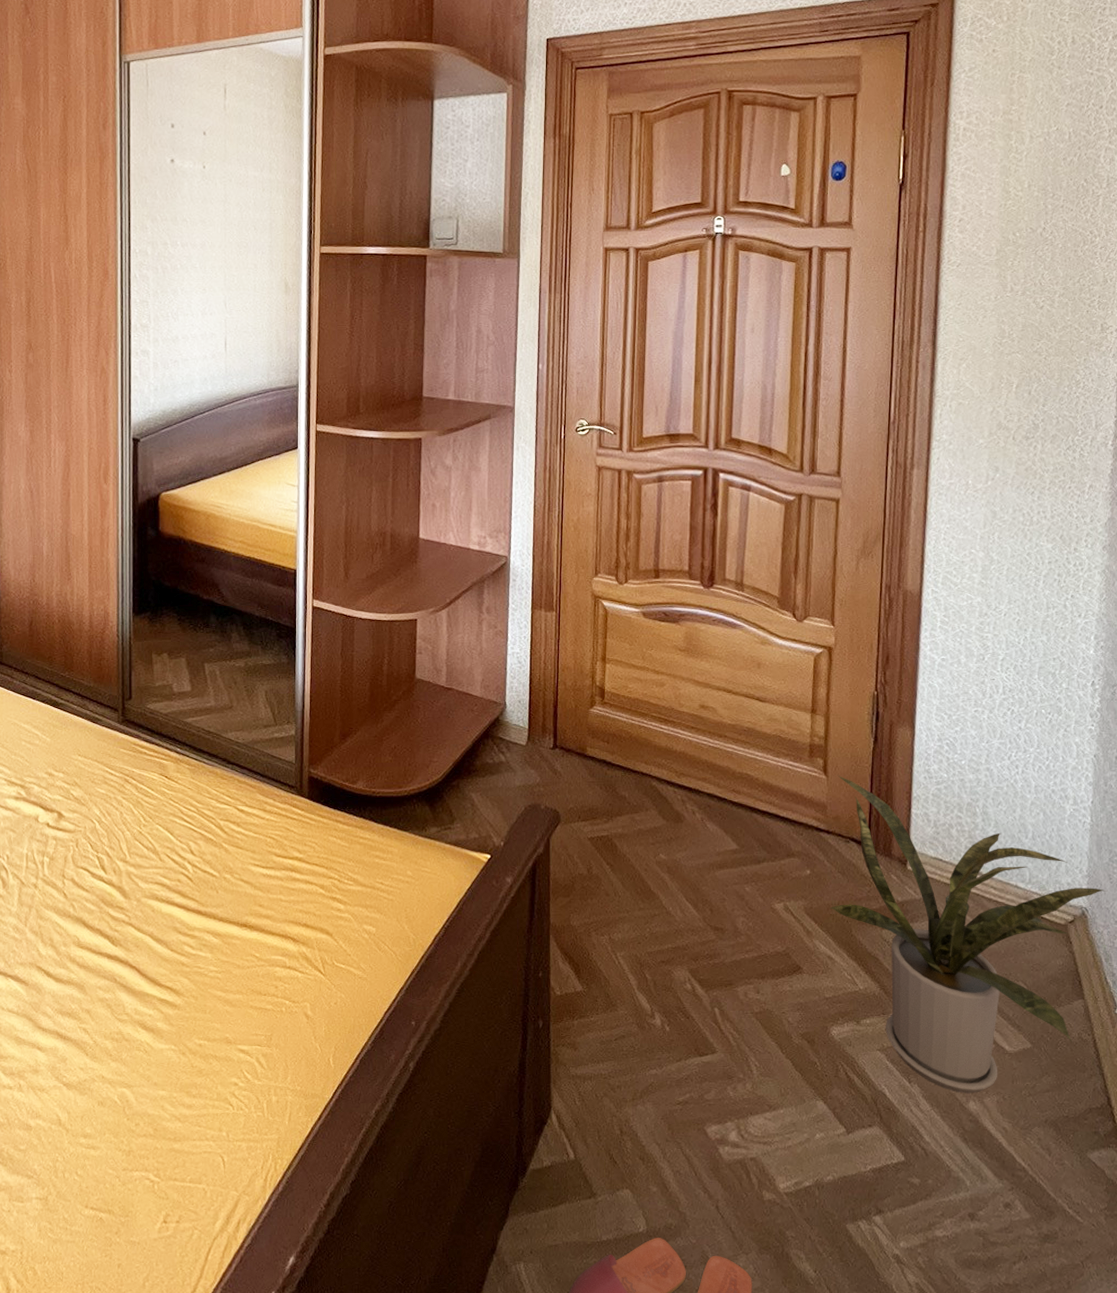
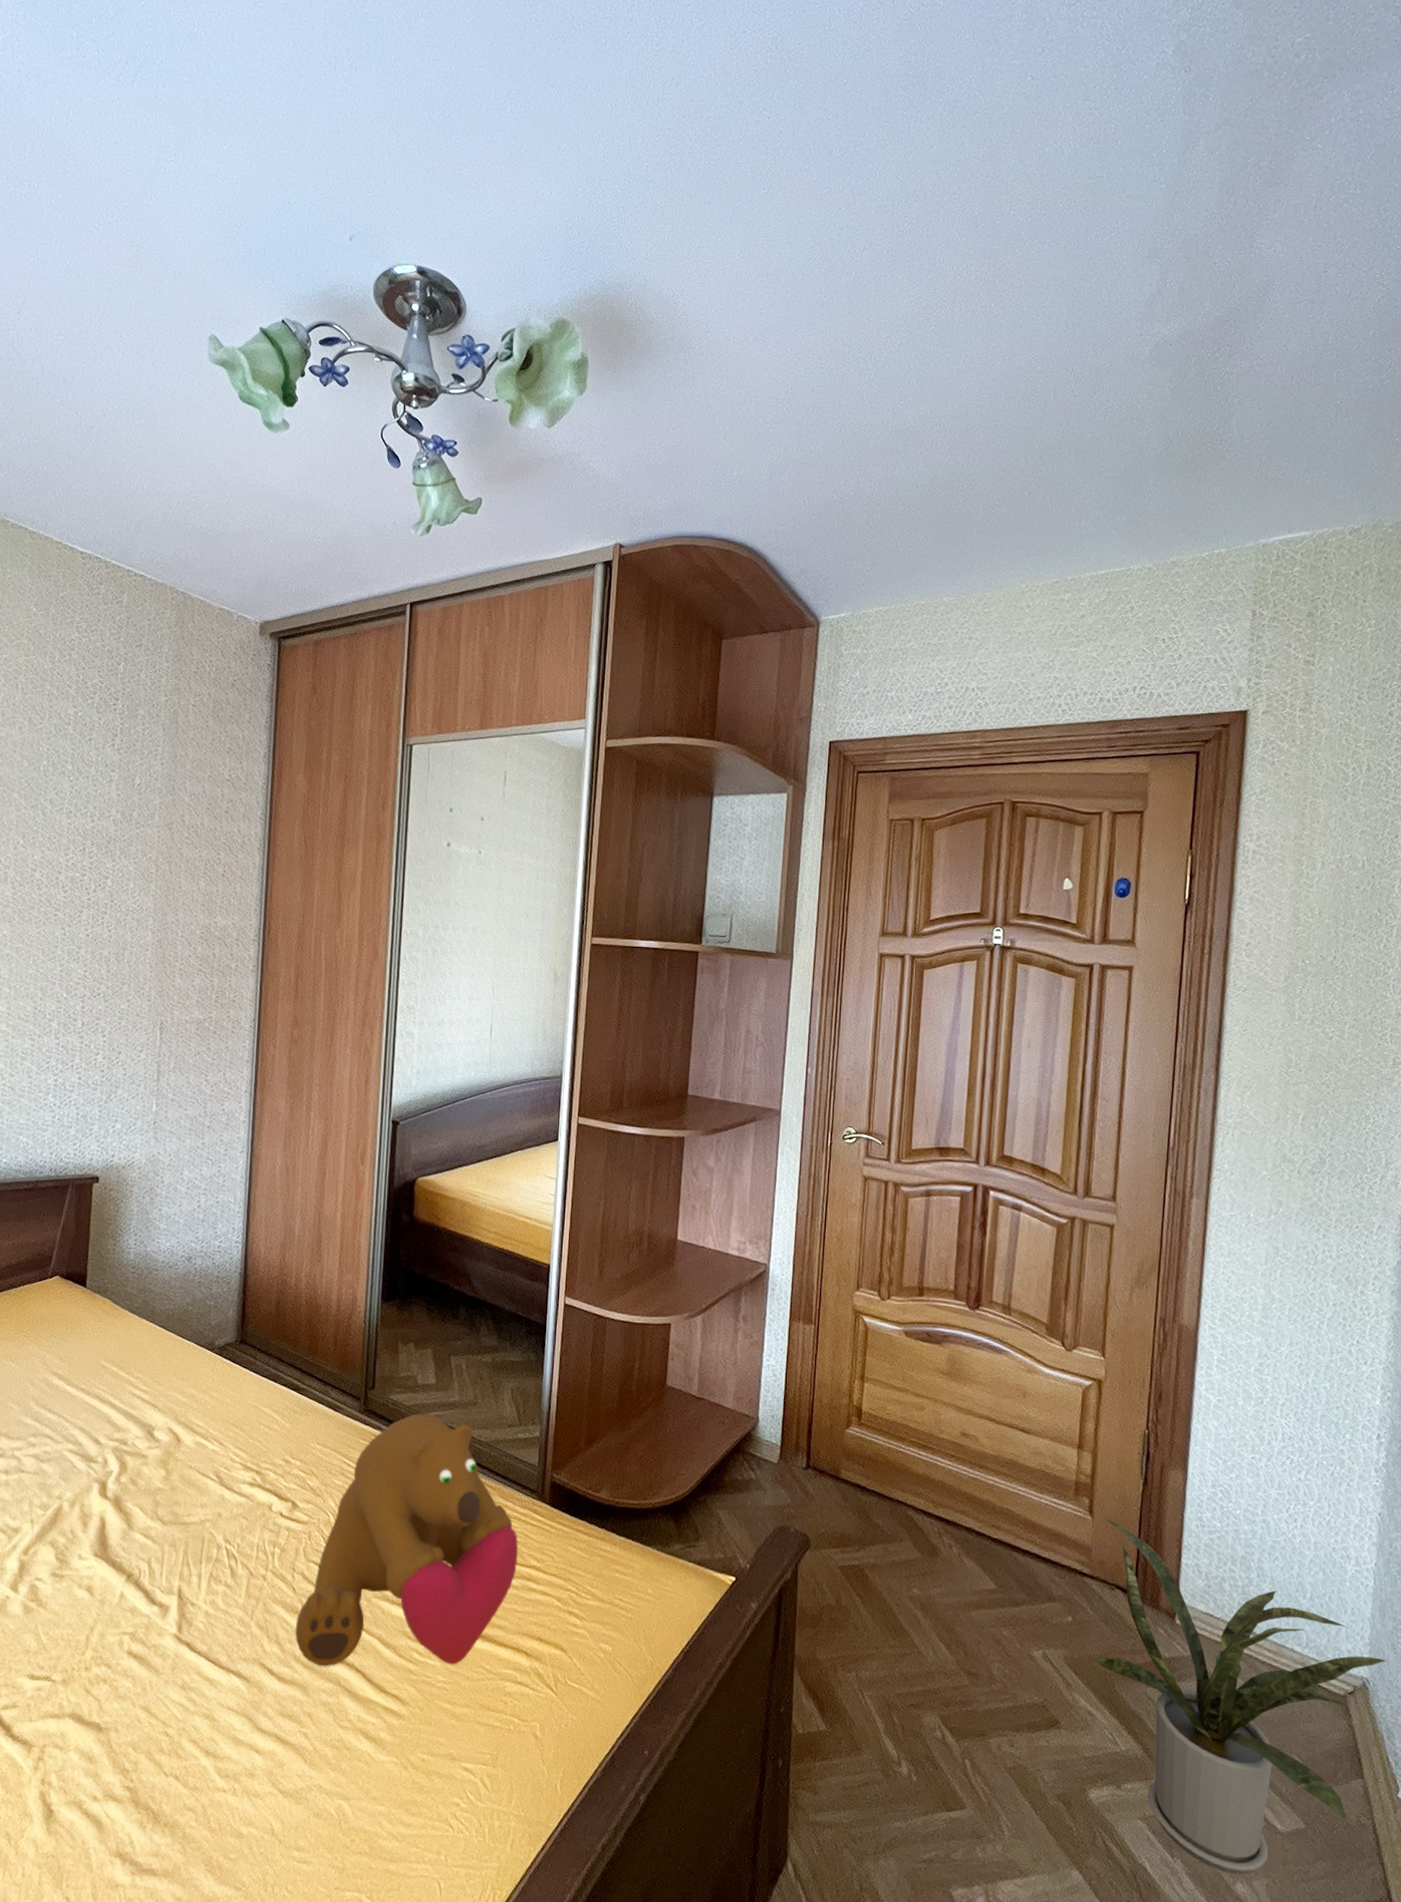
bear: none [68,720,280,965] -> present [295,1413,518,1666]

